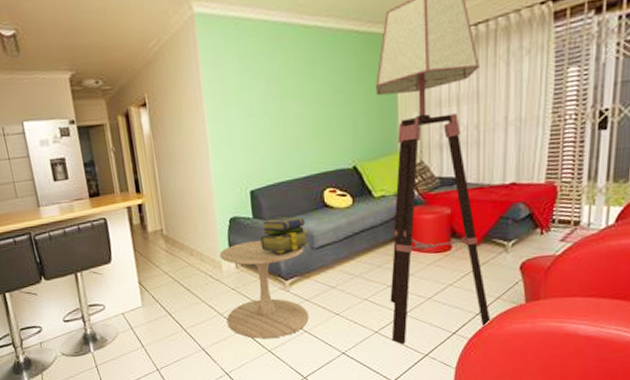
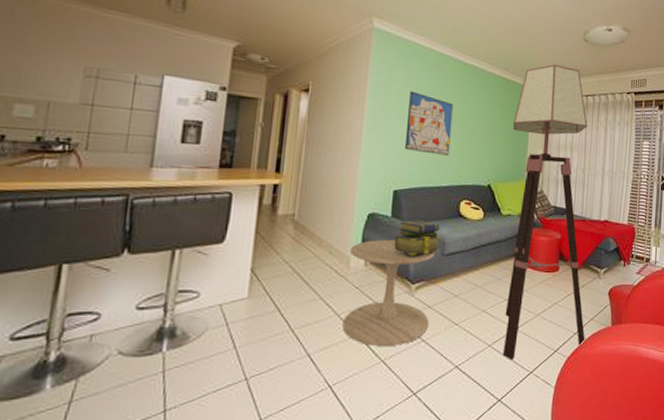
wall art: none [248,77,304,146] -> present [405,91,453,156]

